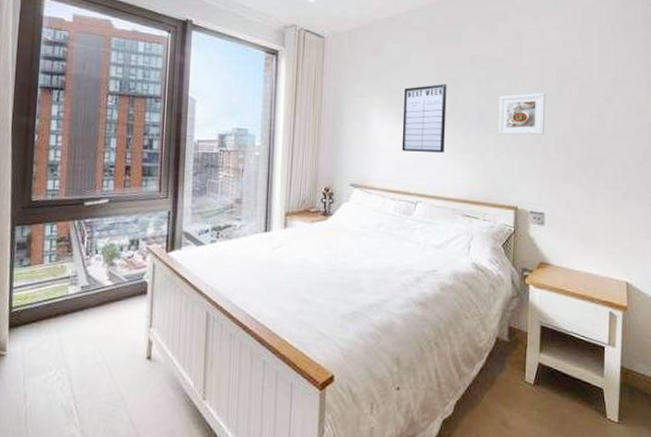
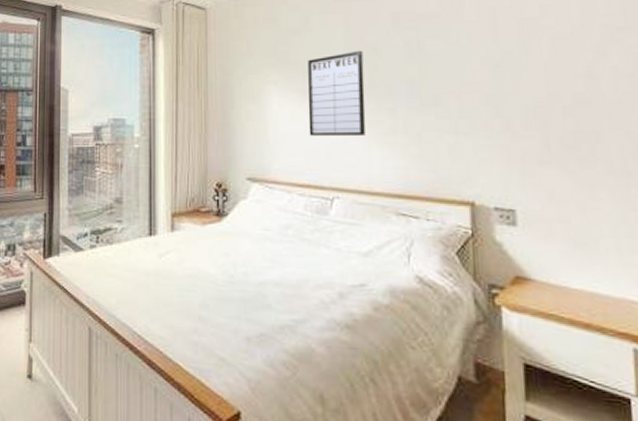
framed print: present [497,92,546,135] -> none [436,51,506,110]

